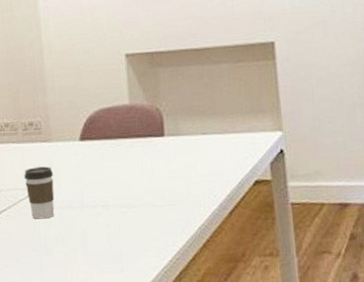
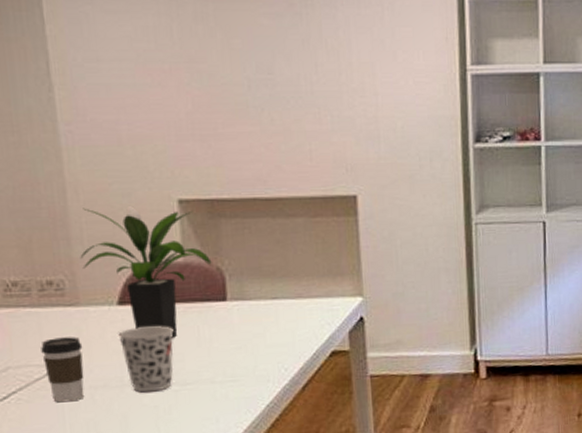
potted plant: none [52,60,152,168] -> present [80,205,212,338]
cup: none [80,157,122,213] -> present [118,326,174,393]

